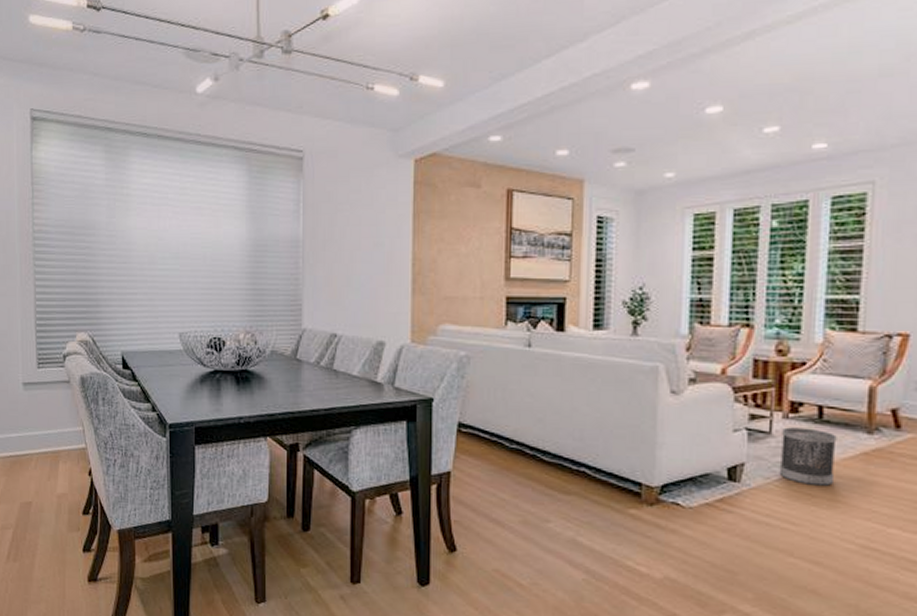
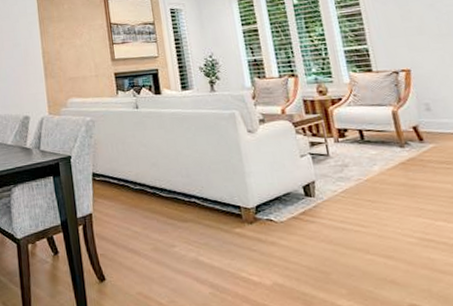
wastebasket: present [779,427,837,486] -> none [337,148,385,193]

